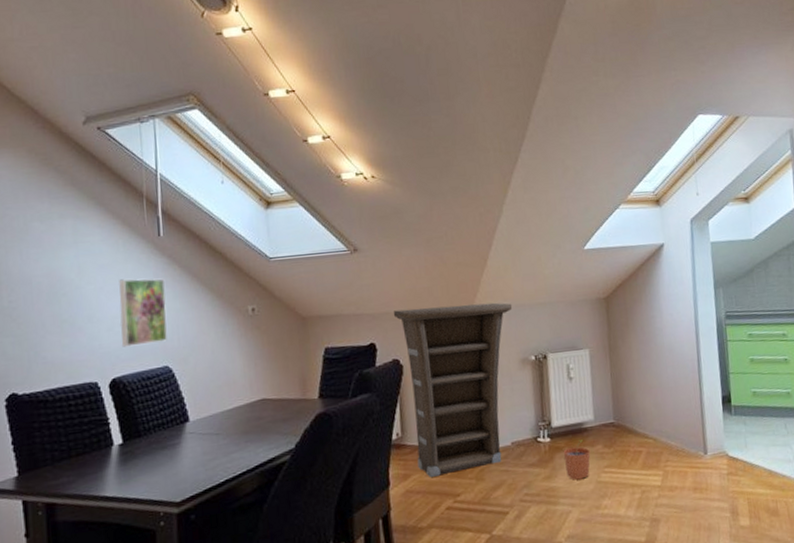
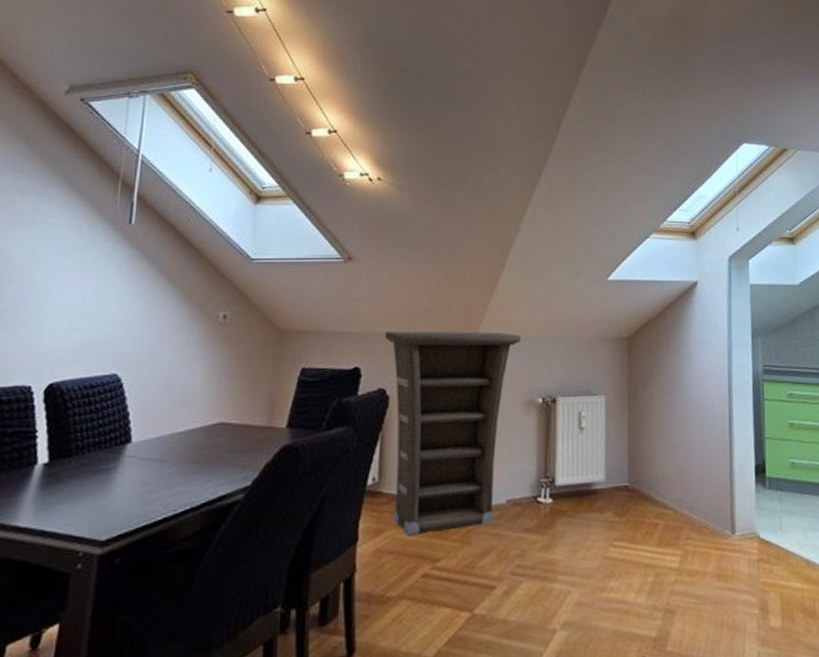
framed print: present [119,278,167,347] -> none [66,268,129,347]
plant pot: present [563,440,591,480] -> none [566,504,599,553]

